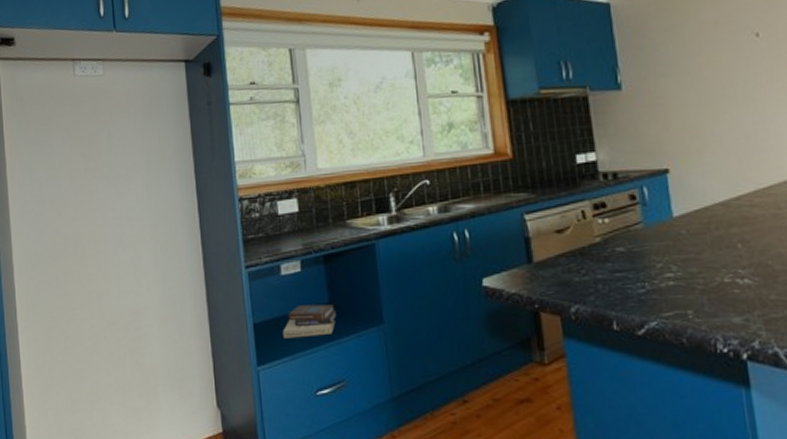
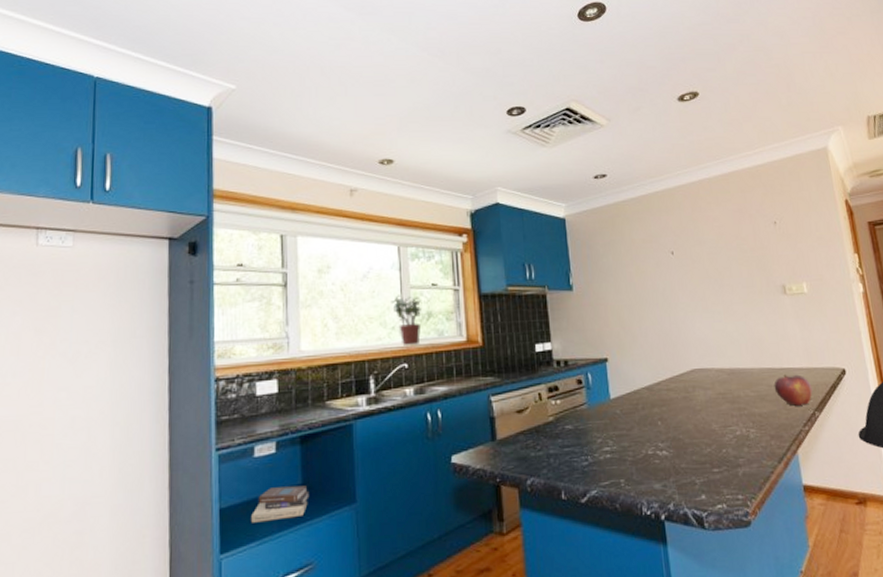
potted plant: none [407,105,443,162] -> present [391,295,423,347]

